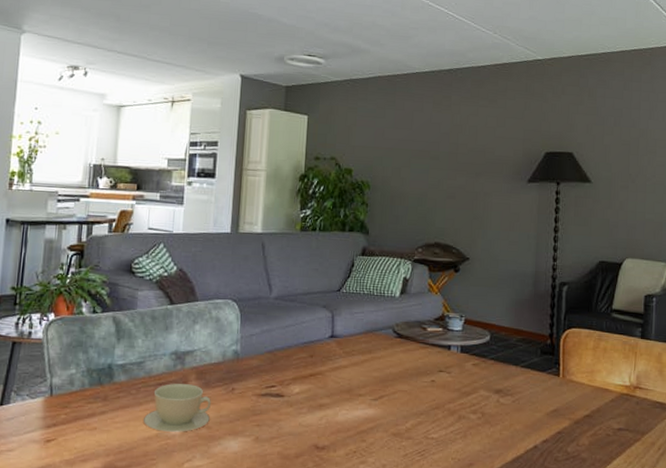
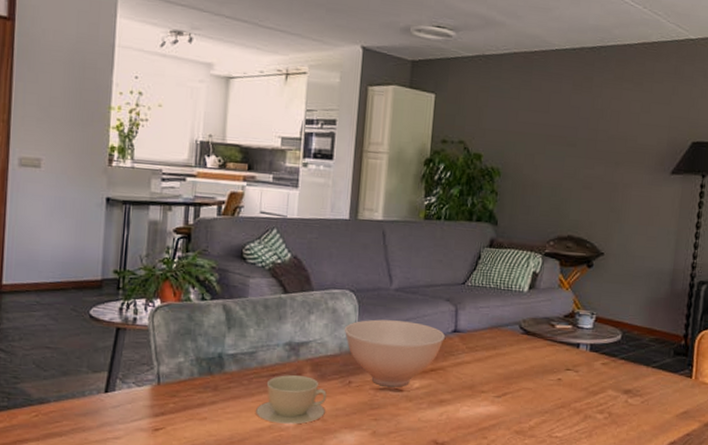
bowl: none [227,327,323,393] -> present [344,319,445,387]

